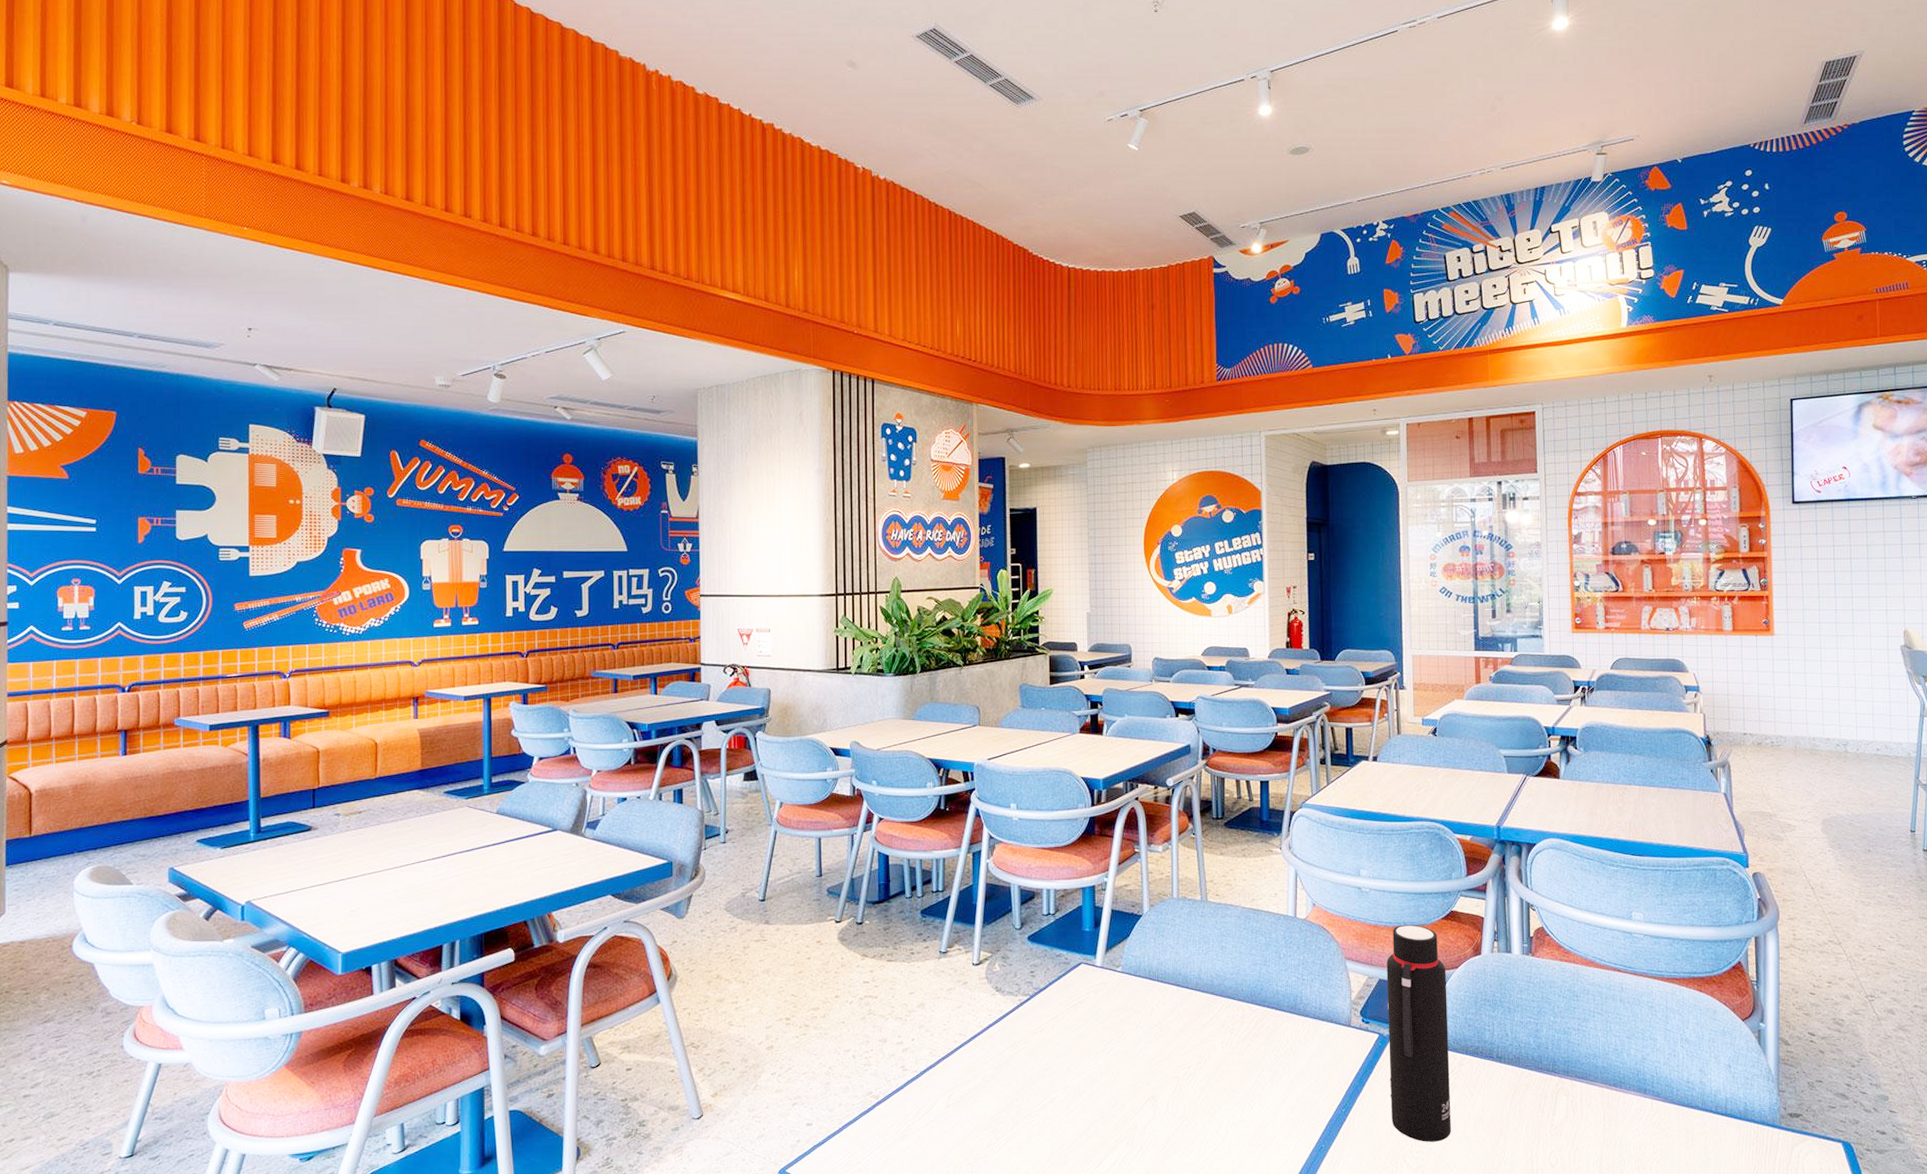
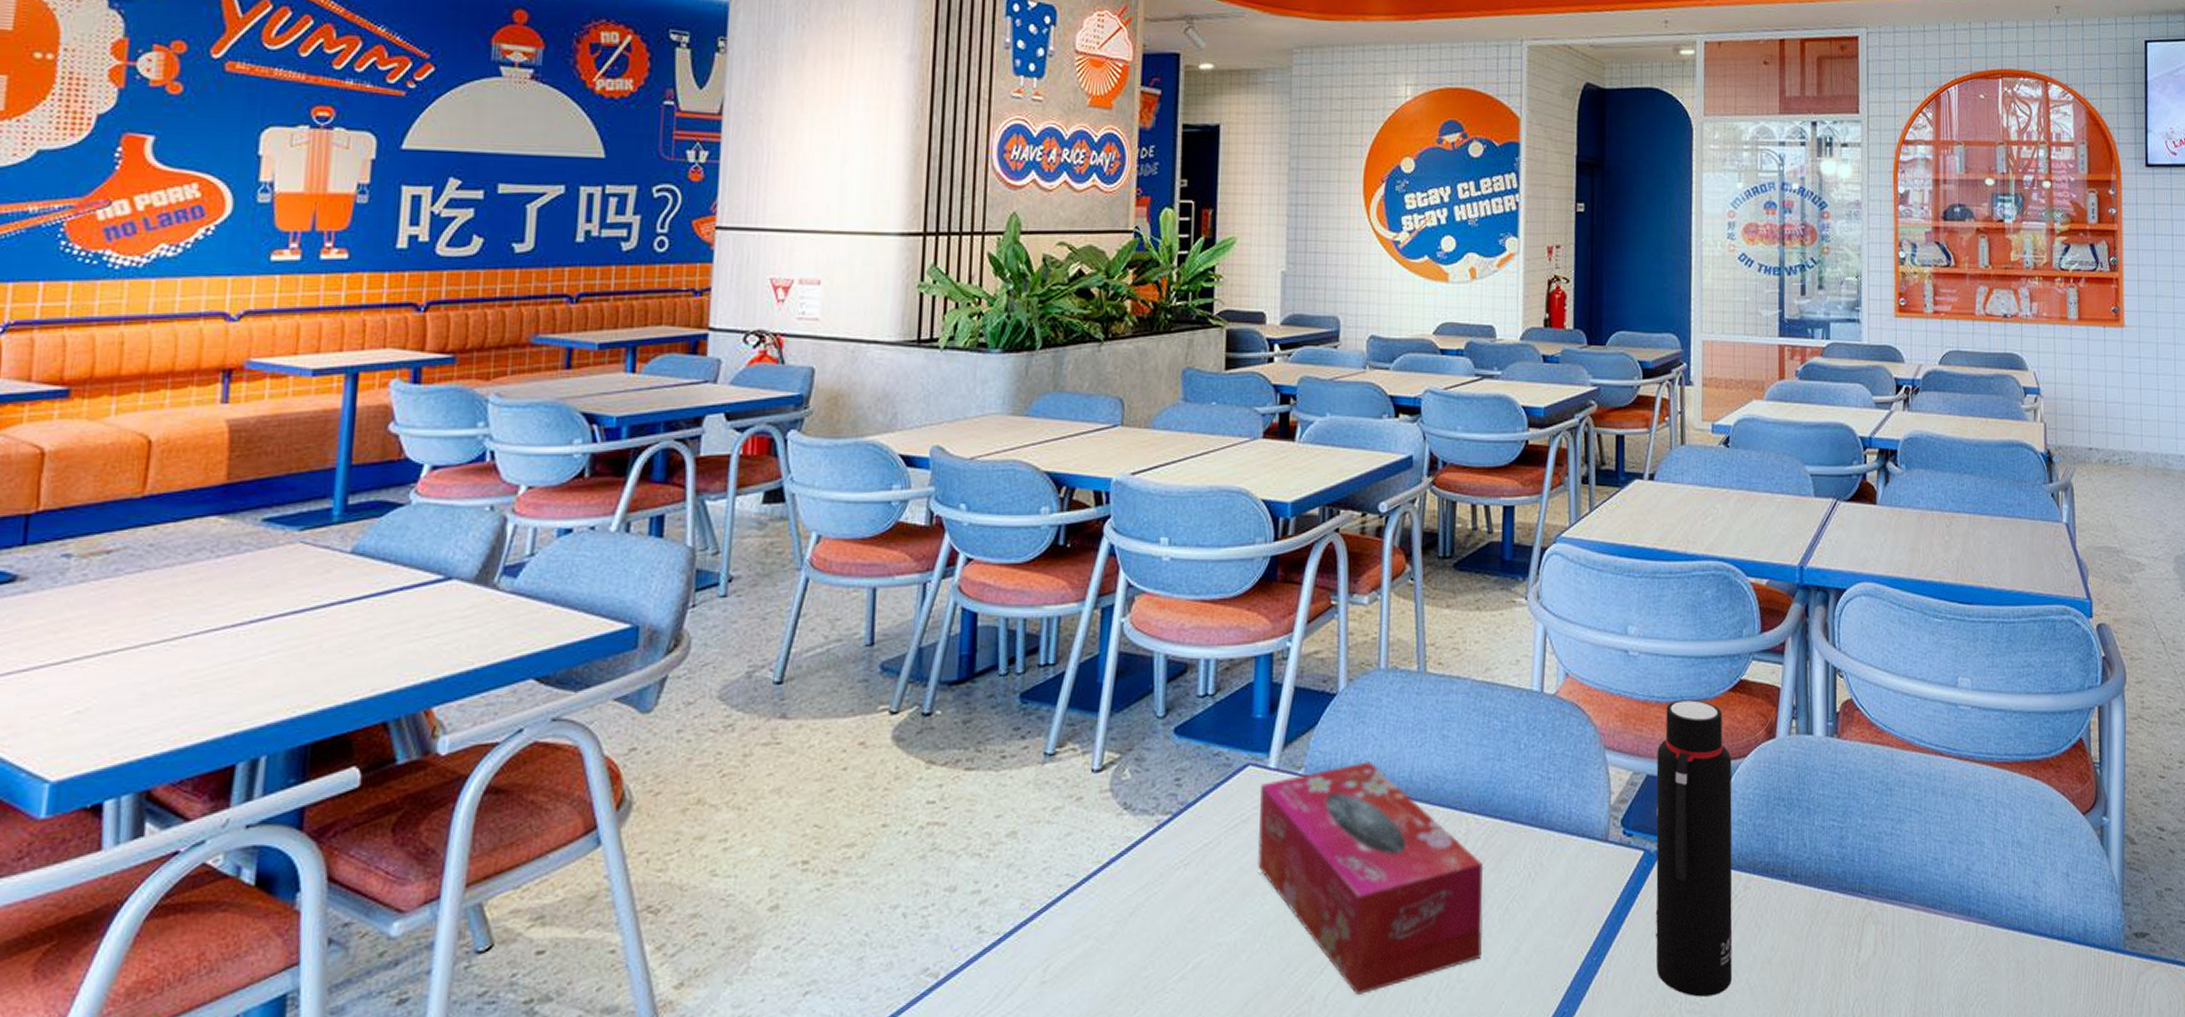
tissue box: none [1090,963,1258,1126] -> present [1257,761,1484,995]

